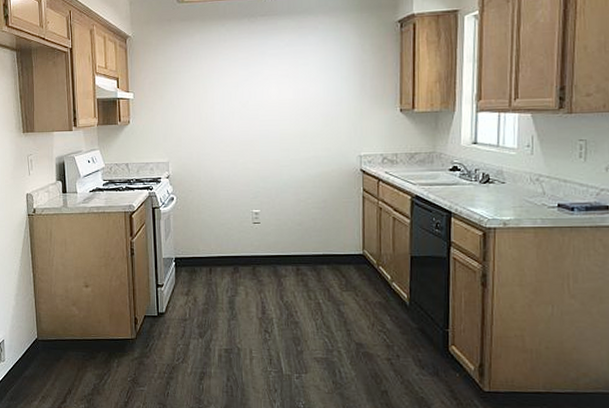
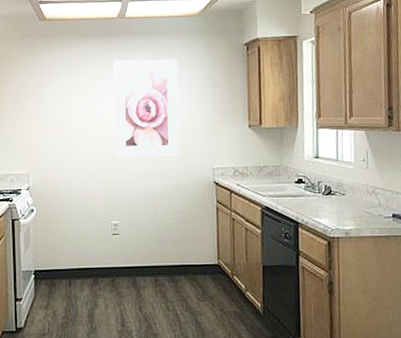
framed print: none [255,39,324,145] -> present [114,59,180,157]

